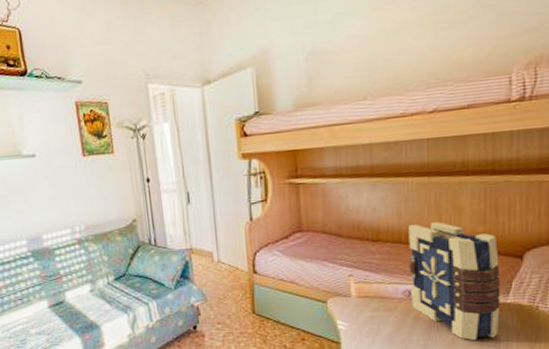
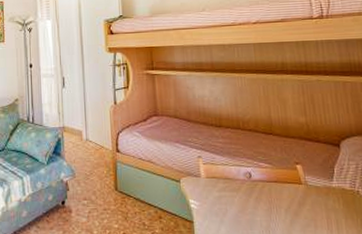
book: present [408,222,501,340] -> none [245,112,329,222]

